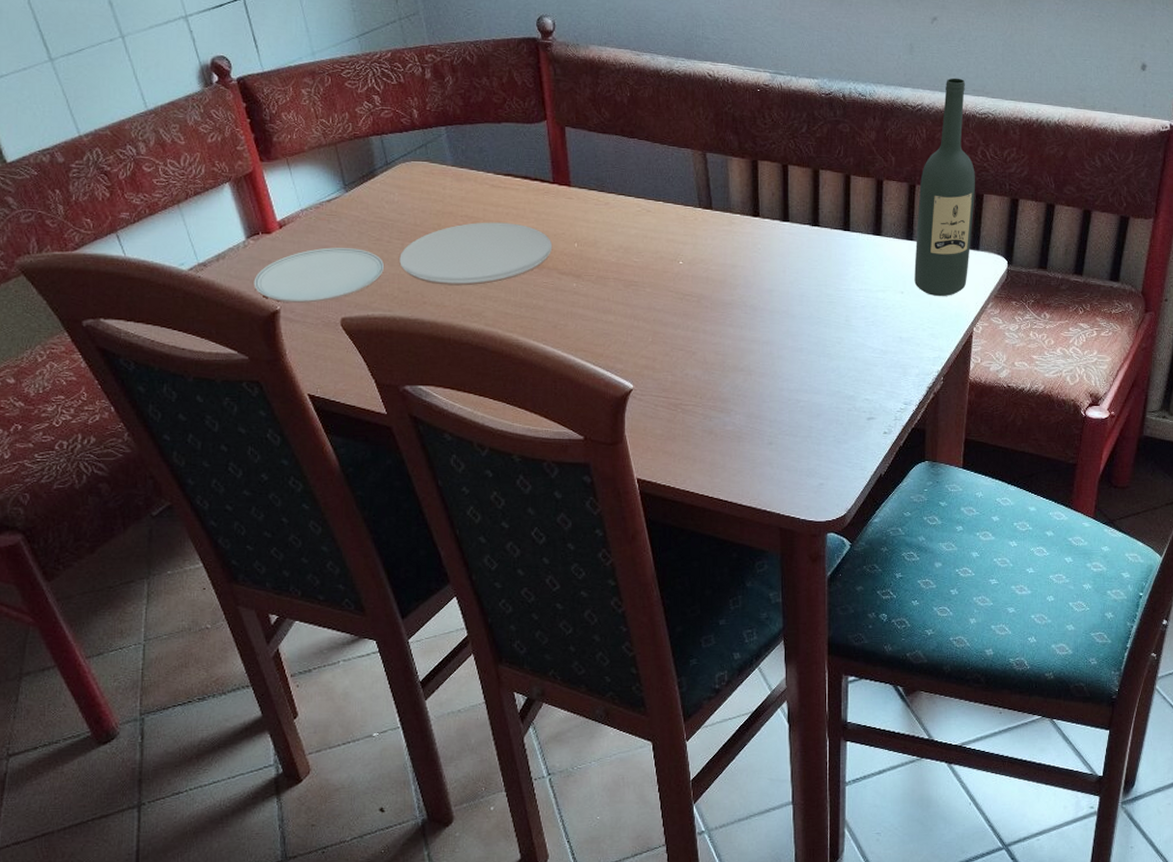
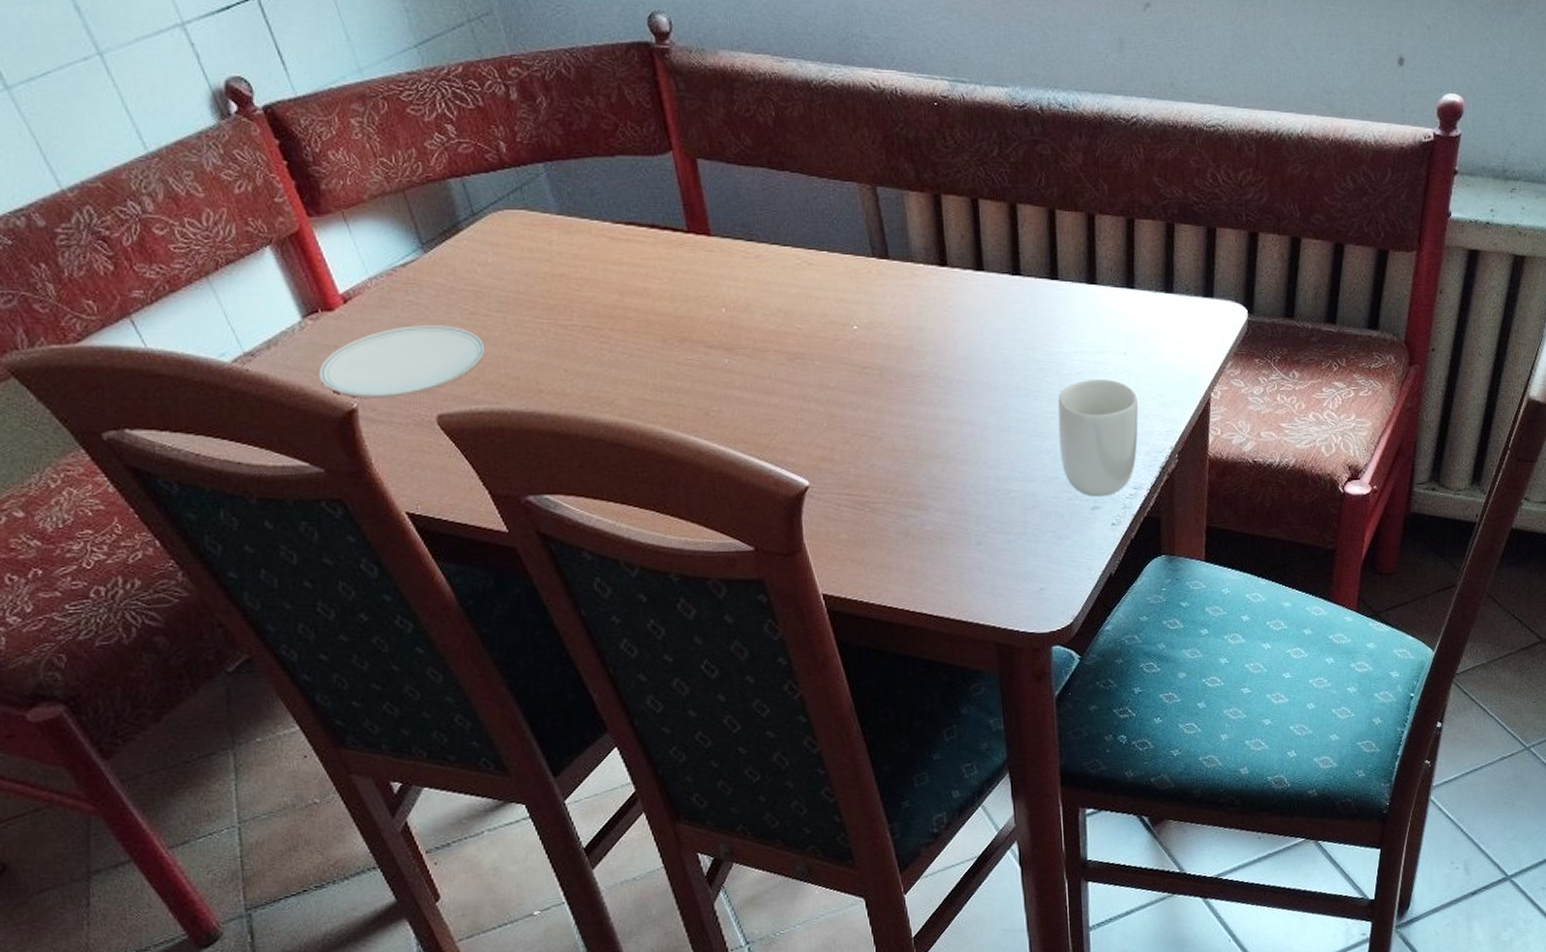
plate: present [399,222,553,286] -> none [502,285,695,368]
cup: none [843,313,911,409] -> present [1057,380,1138,497]
wine bottle: present [914,77,975,296] -> none [1137,81,1206,356]

